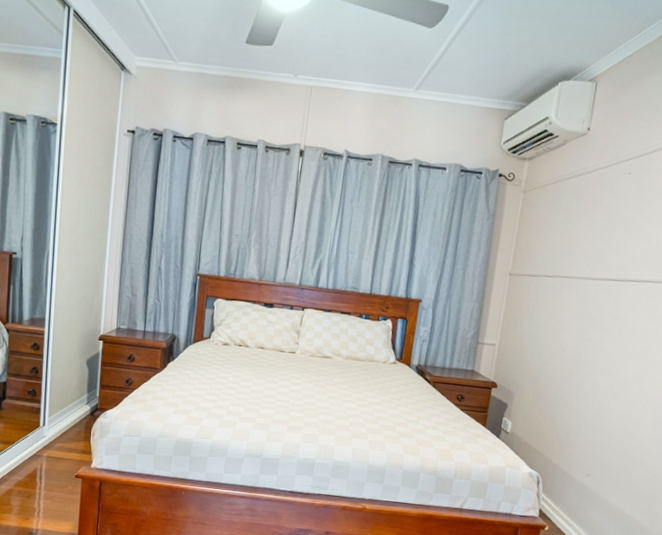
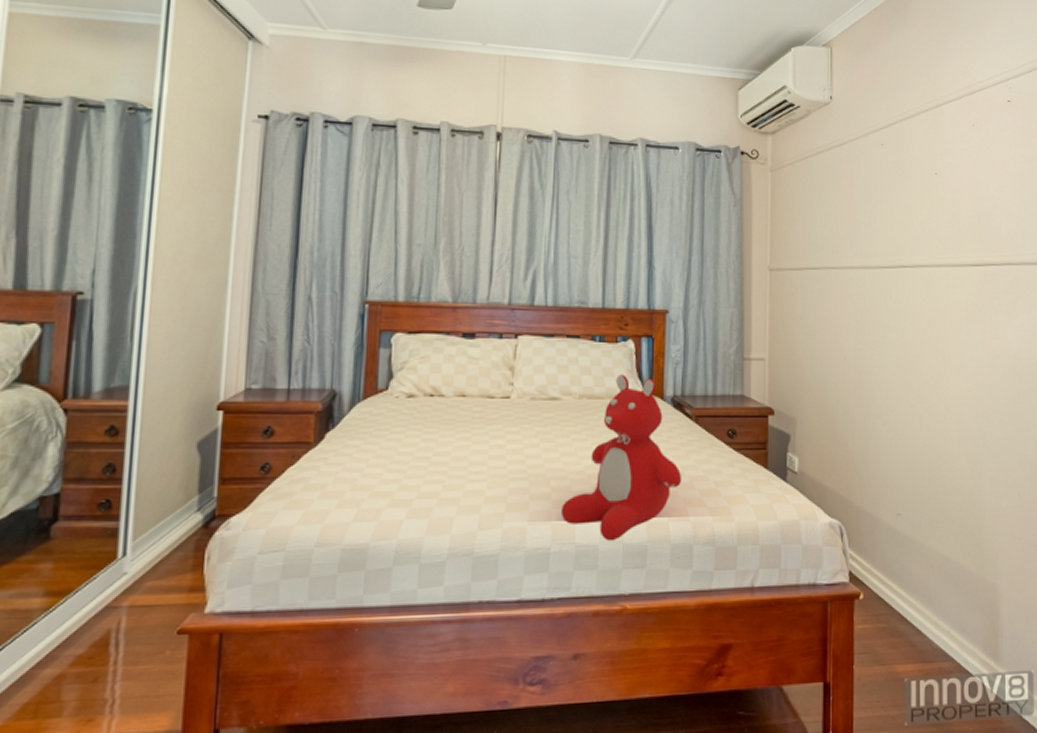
teddy bear: none [325,345,418,462] -> present [560,374,682,541]

